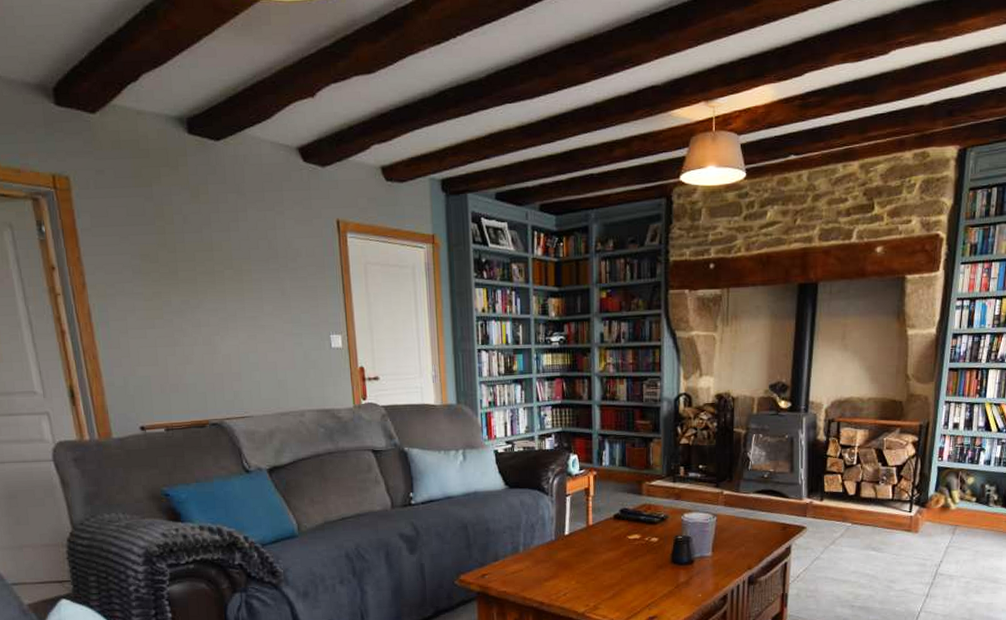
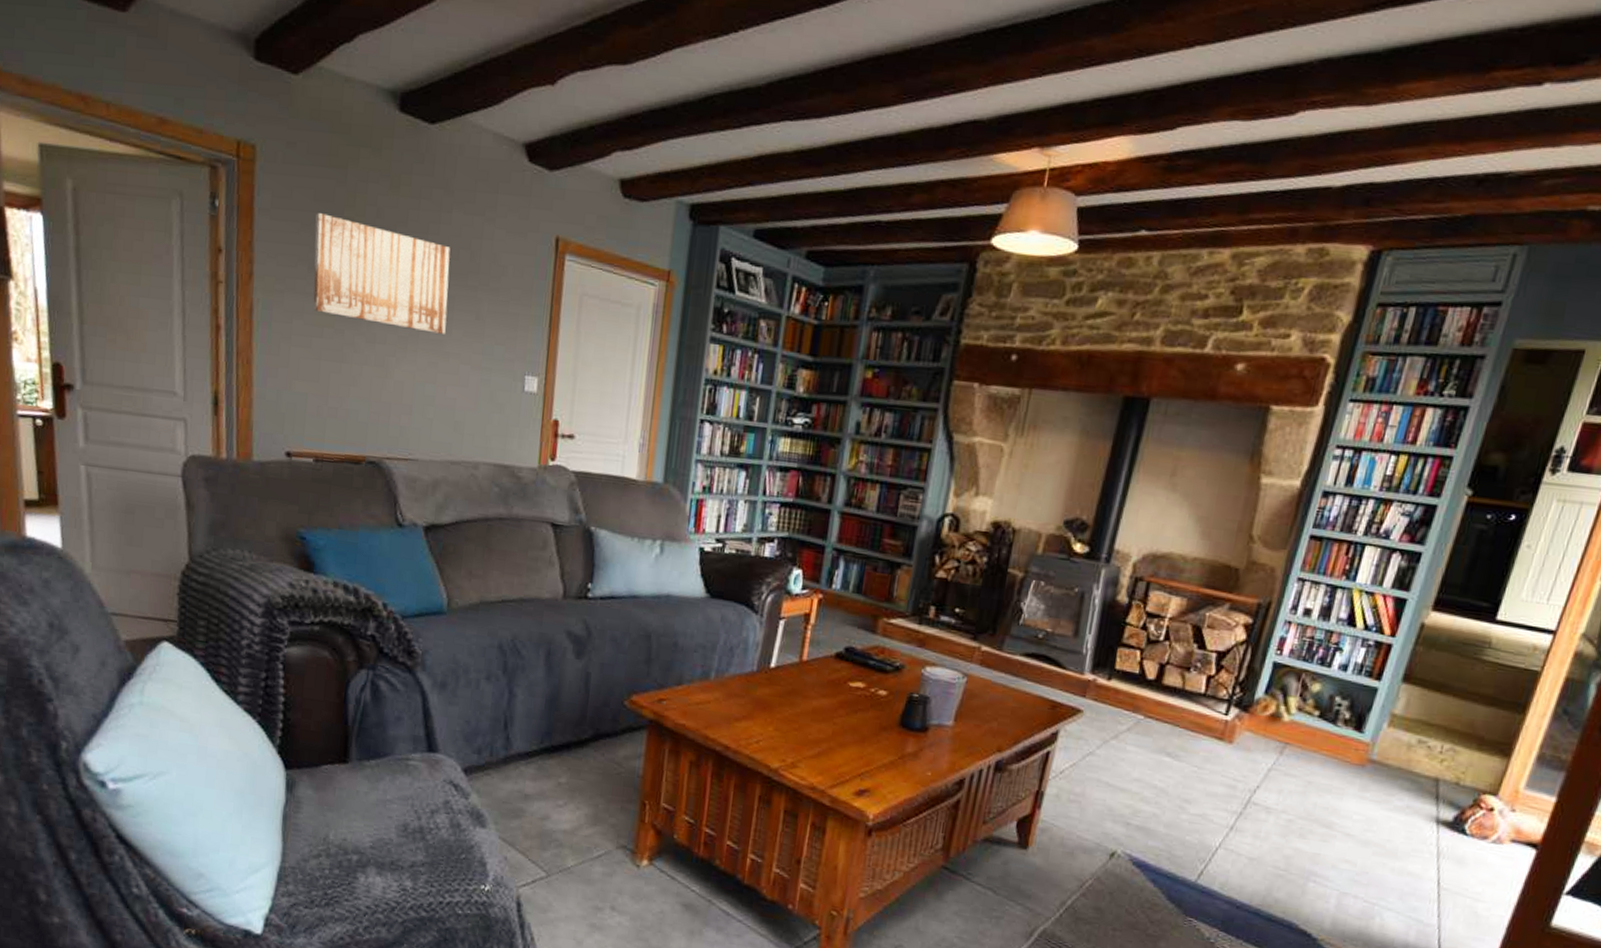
wall art: none [131,226,258,312] -> present [313,213,451,334]

